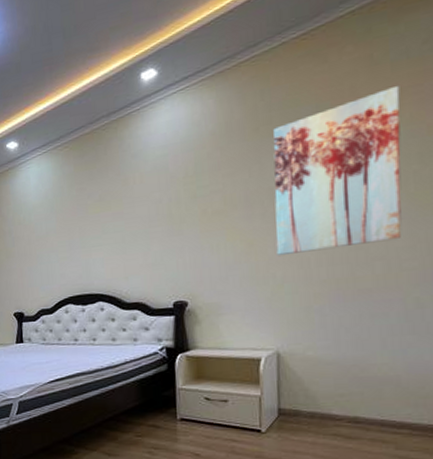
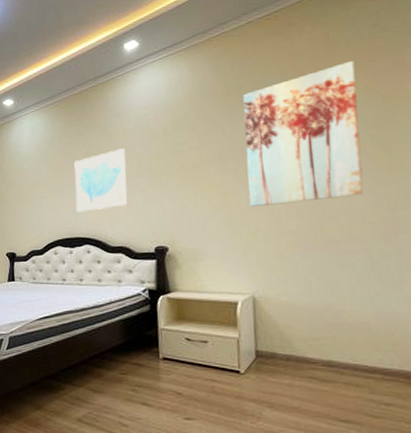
wall art: none [86,194,145,267] -> present [74,148,128,213]

